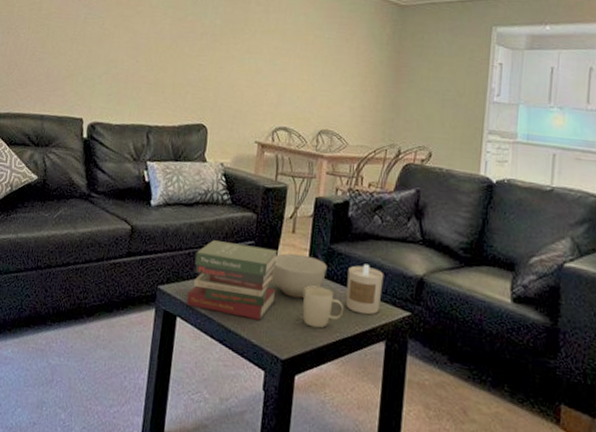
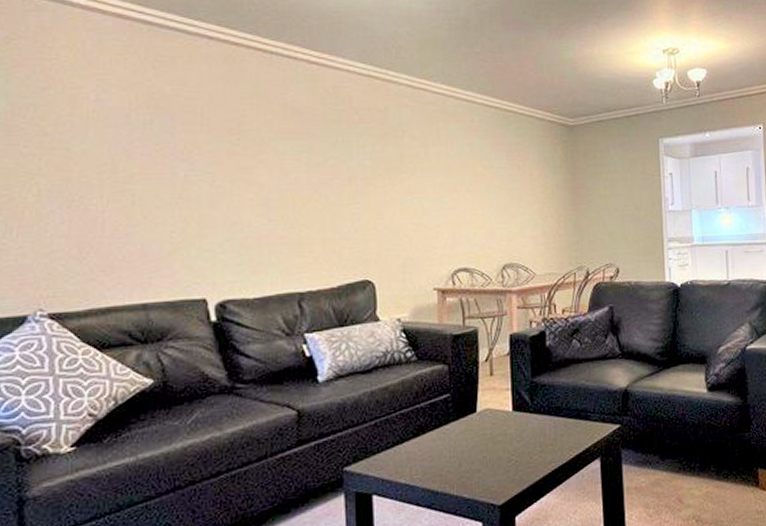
books: present [186,240,278,320] -> none [381,396,483,480]
bowl: present [271,253,327,298] -> none [474,394,532,441]
mug: present [302,285,345,329] -> none [512,422,556,465]
candle: present [345,264,384,315] -> none [554,389,591,439]

